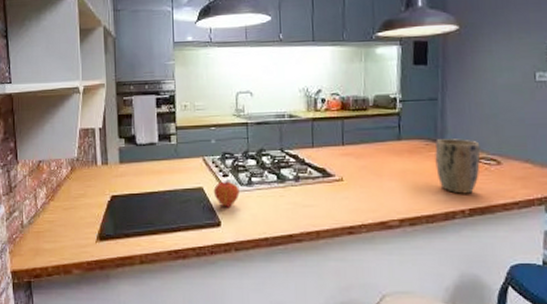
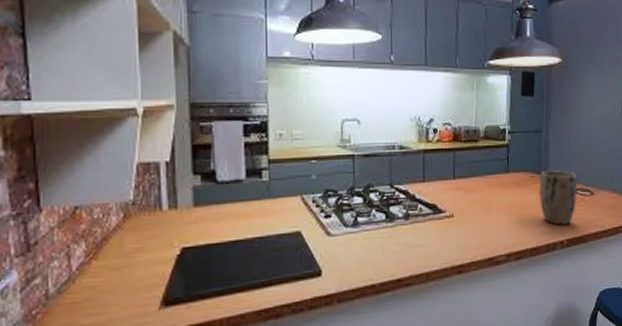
fruit: present [213,179,240,207] -> none [313,221,344,254]

